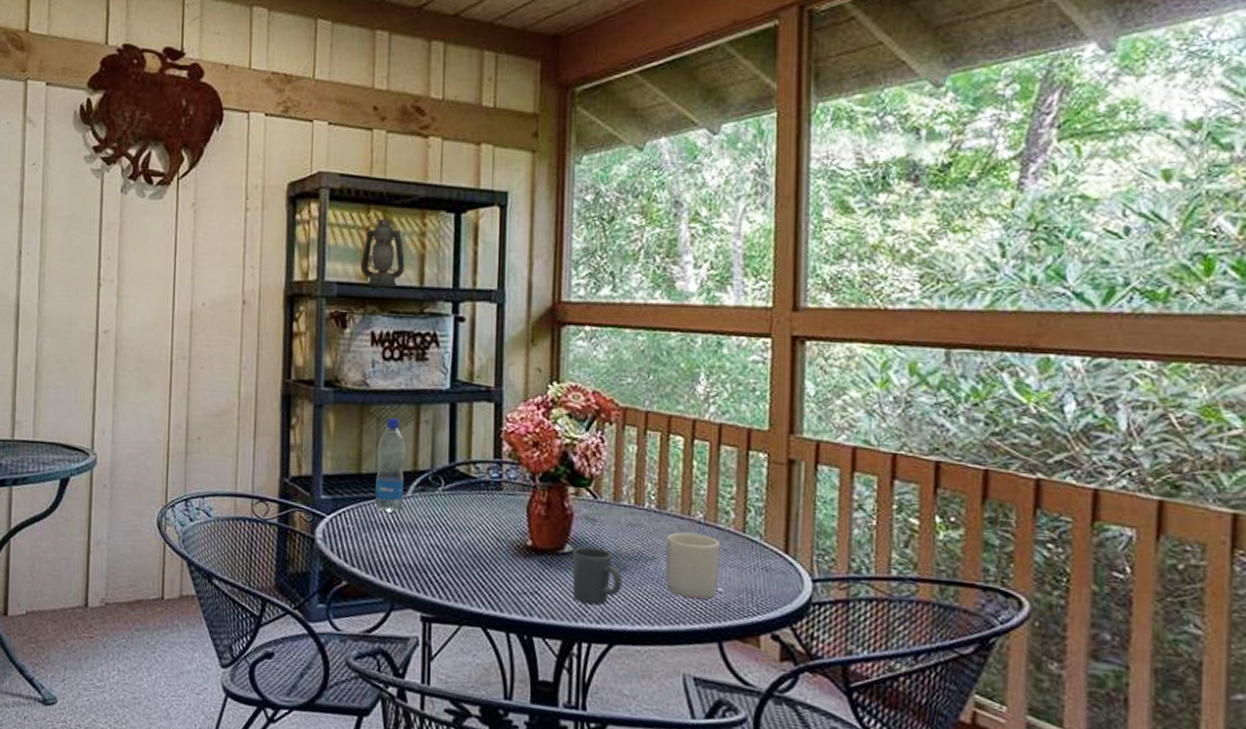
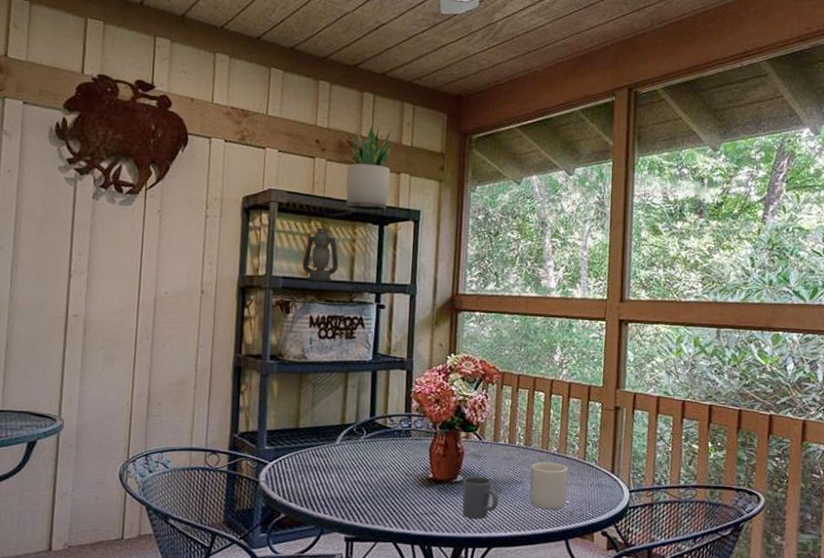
bottle: present [375,418,406,515] -> none [310,384,336,459]
planter: none [412,83,470,194] -> present [346,125,392,211]

